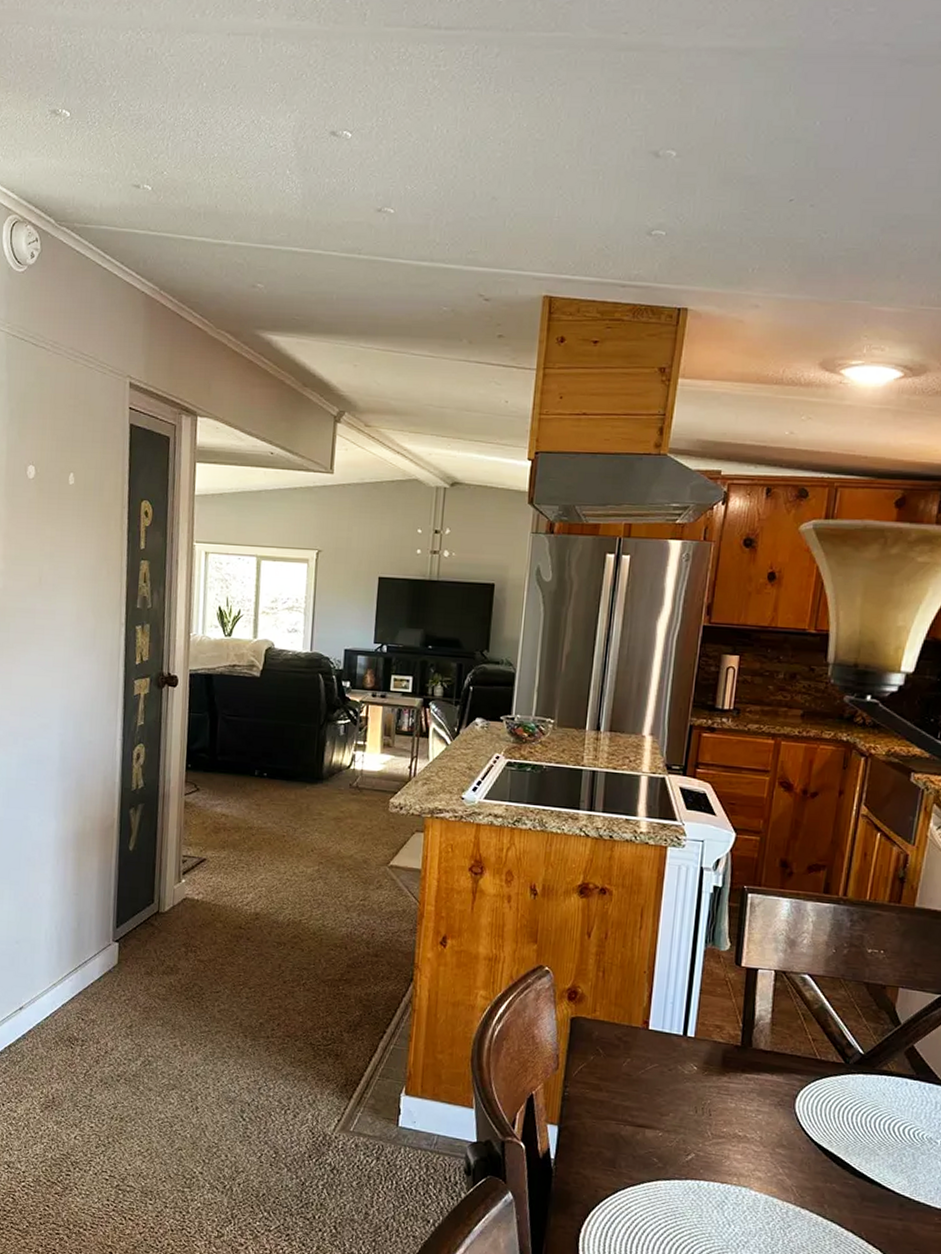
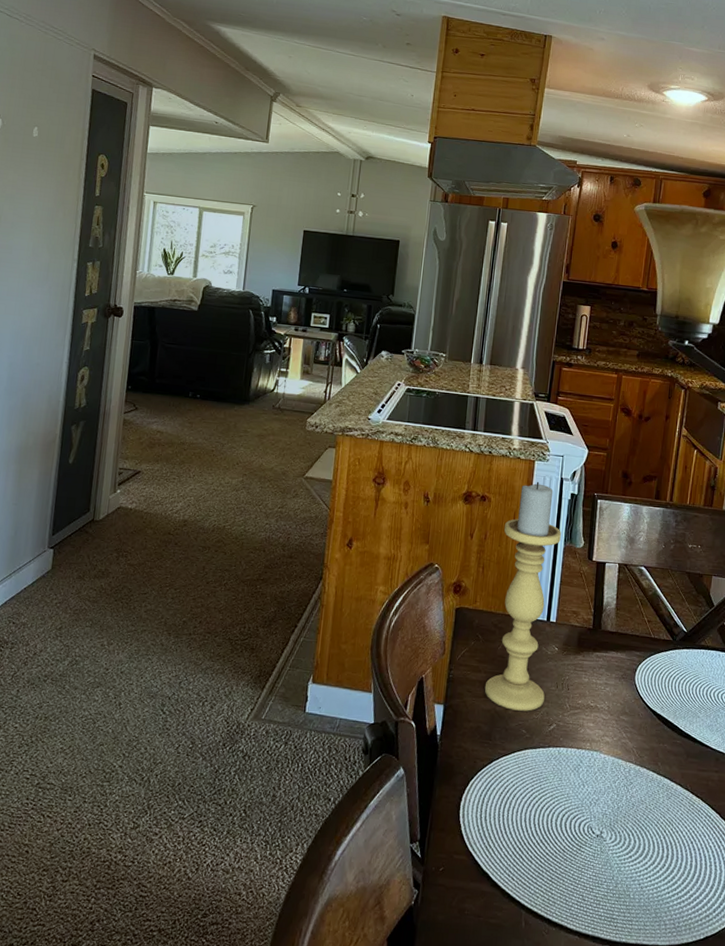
candle holder: none [606,871,701,1138] -> present [484,481,561,711]

